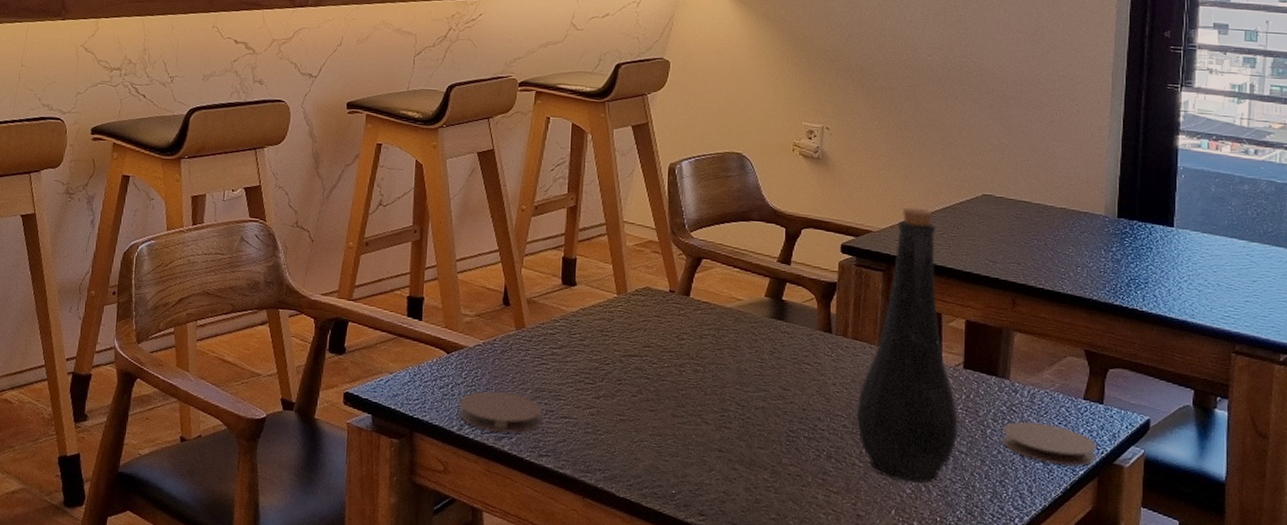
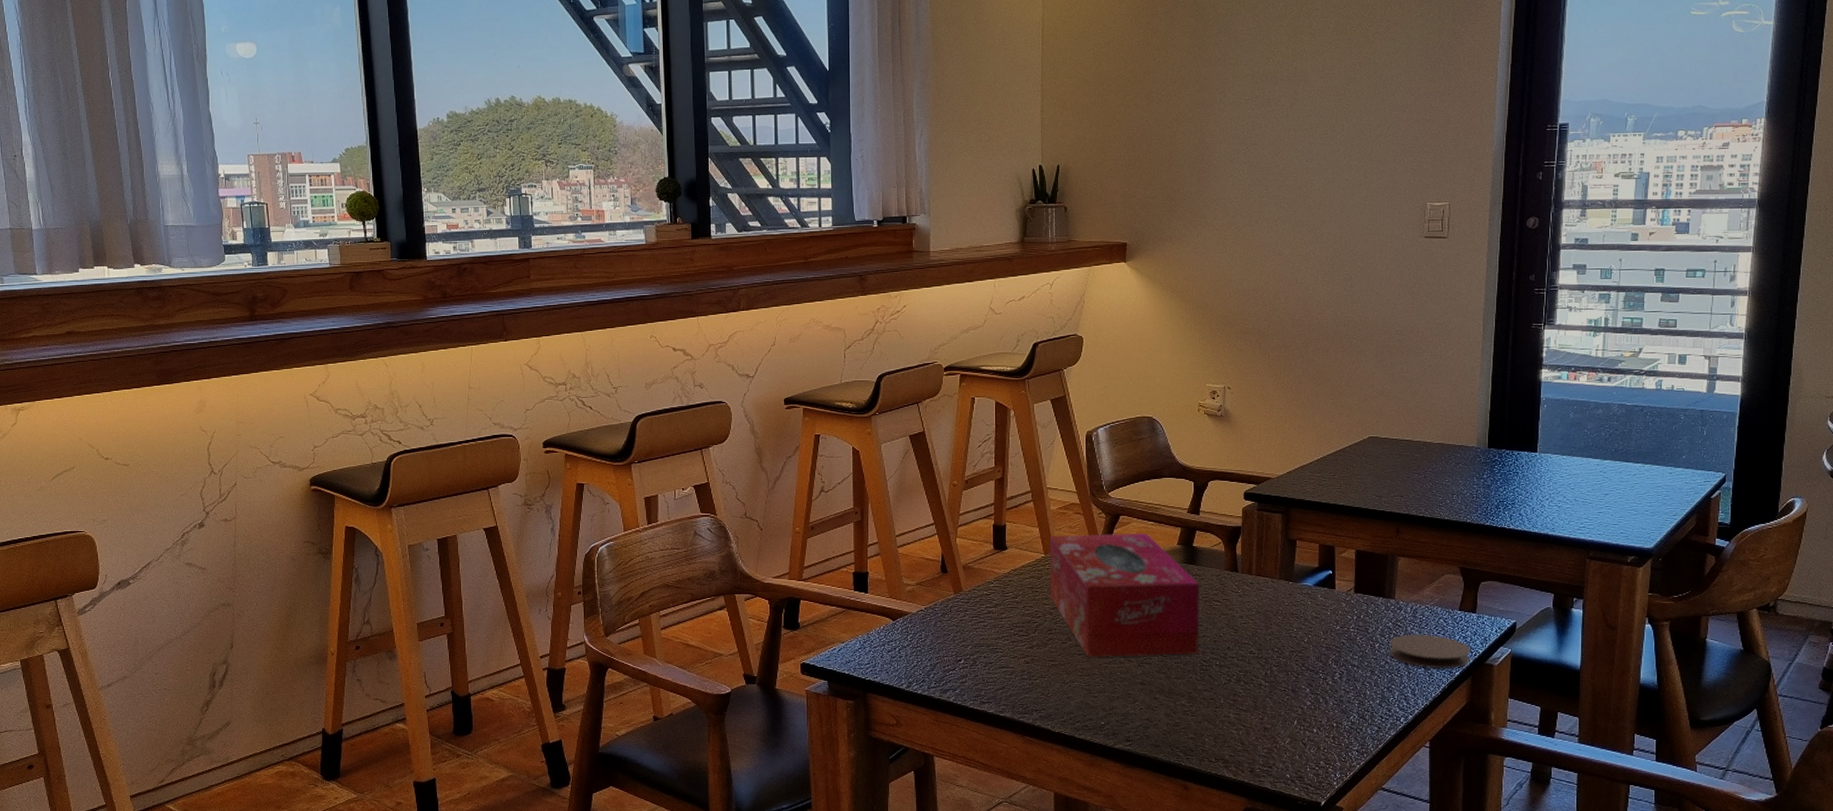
coaster: present [459,390,543,433] -> none [907,649,982,686]
tissue box: none [620,274,789,423] -> present [1049,532,1200,657]
bottle: present [856,207,958,483] -> none [1261,454,1351,696]

